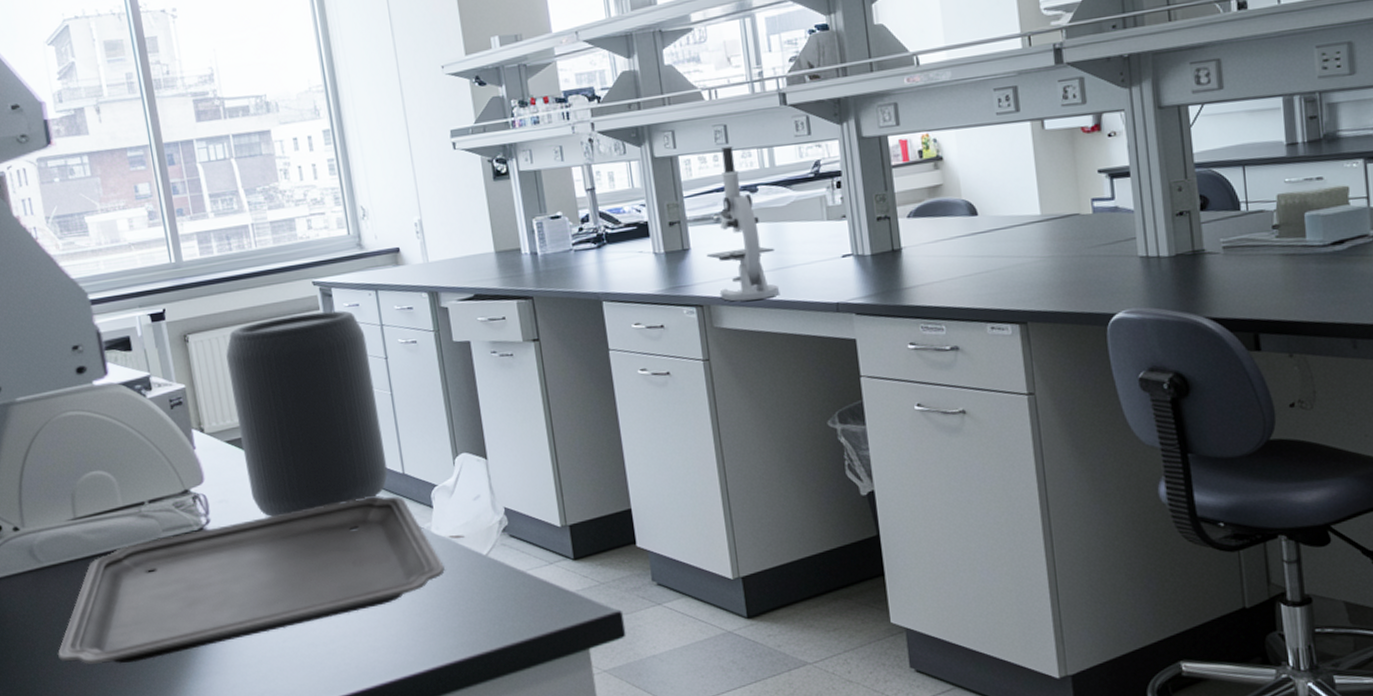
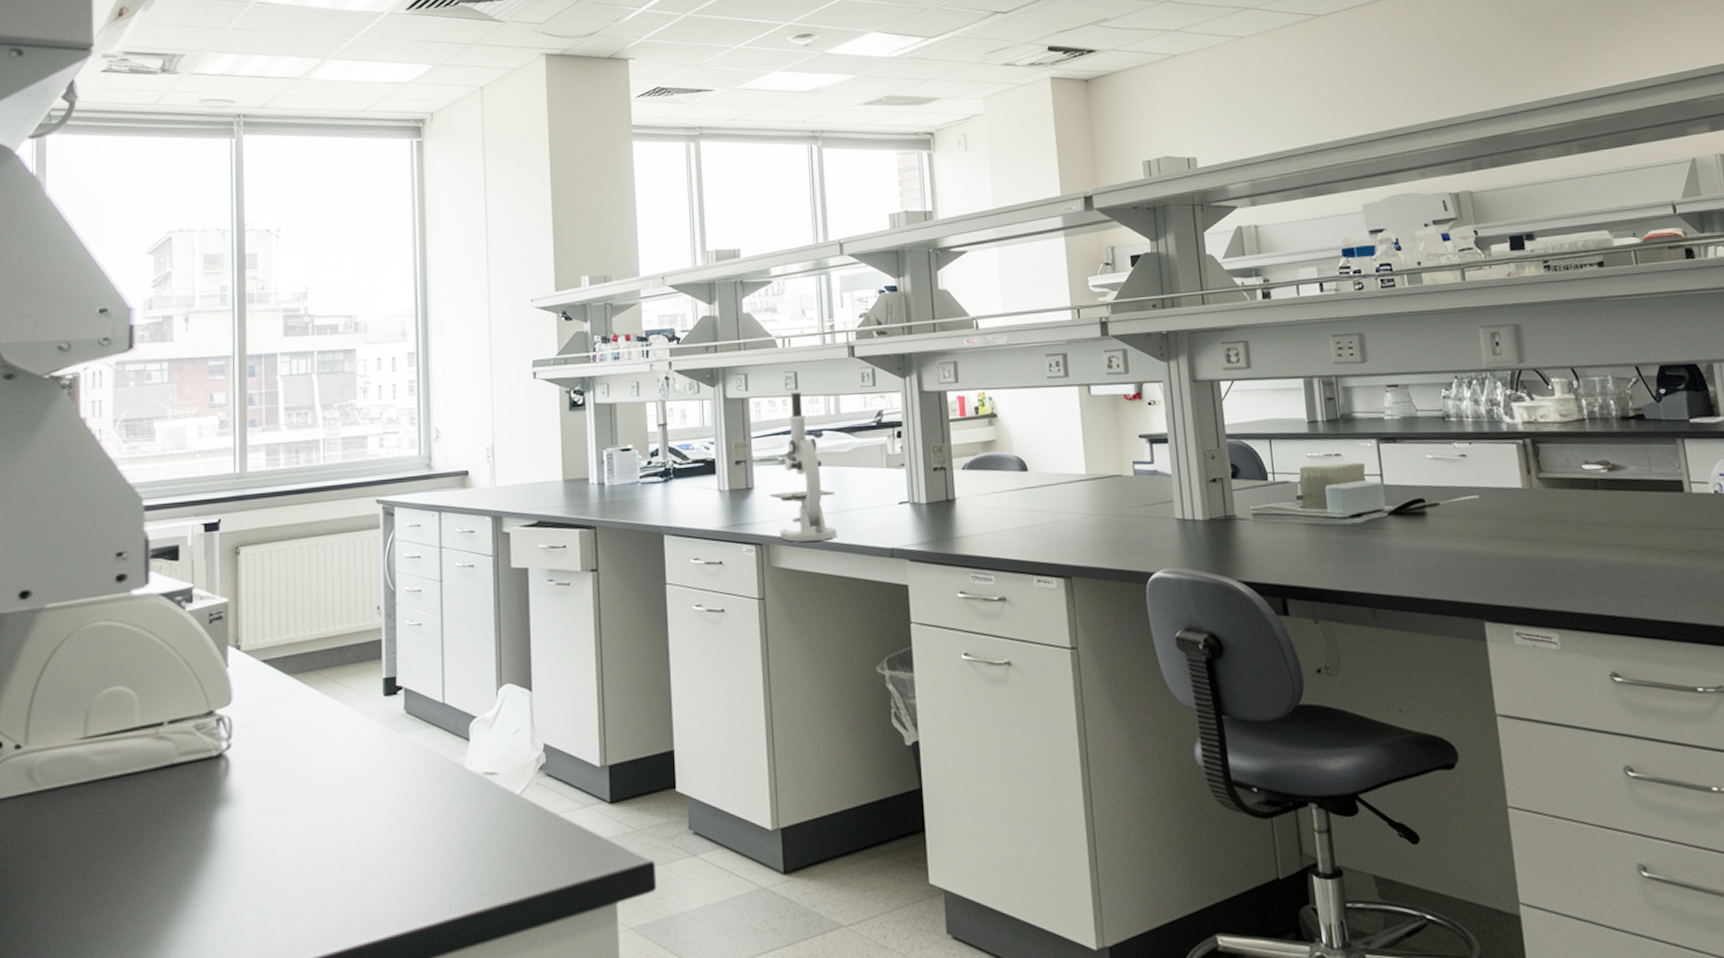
tray: present [58,496,445,664] -> none [37,726,474,905]
container: present [226,310,388,517] -> none [276,530,428,744]

